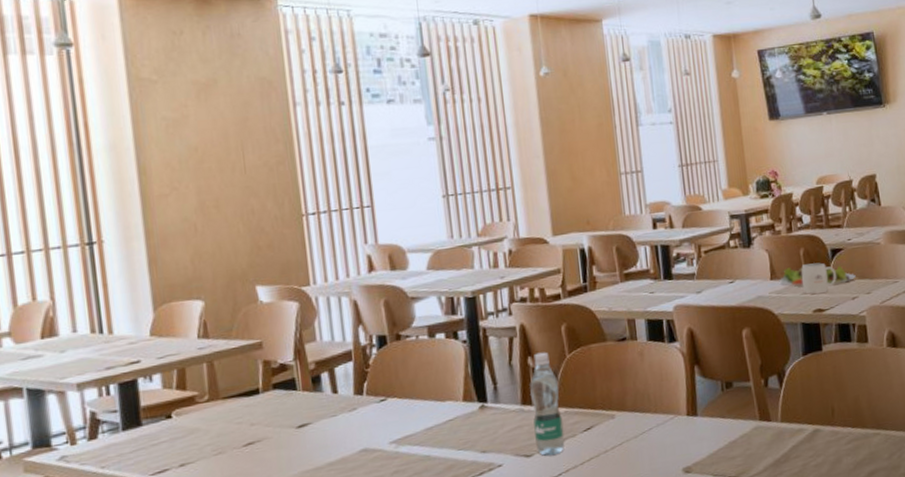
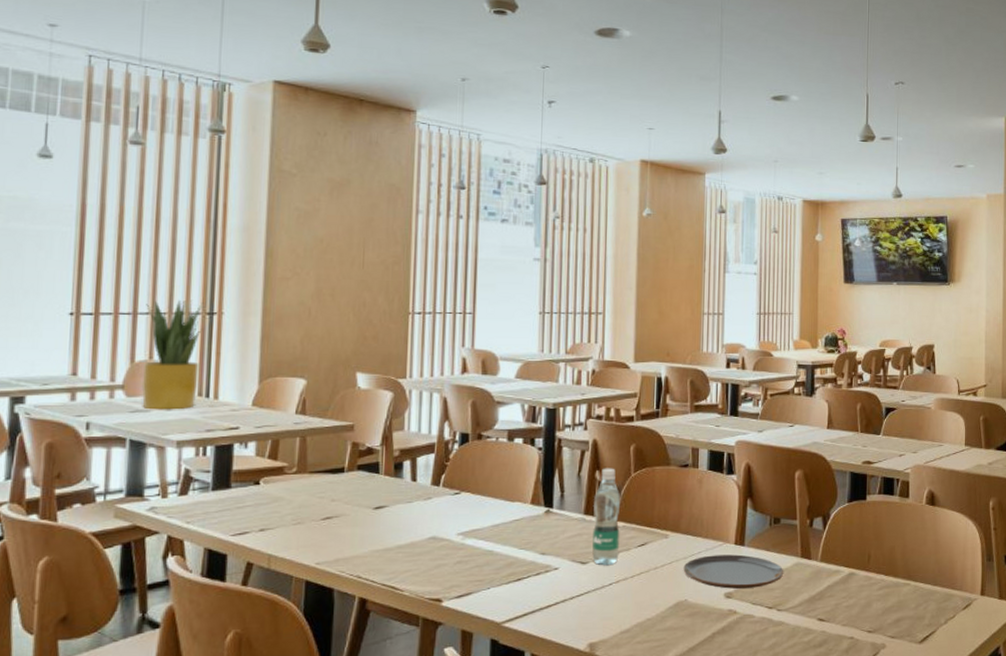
planter: none [19,231,90,355] -> present [142,299,204,410]
plate: none [635,425,744,464] -> present [683,554,784,589]
salad plate: present [779,265,856,289] -> none [834,420,905,441]
mug: present [801,262,837,295] -> none [855,418,887,447]

